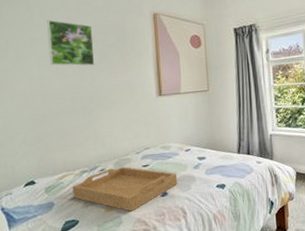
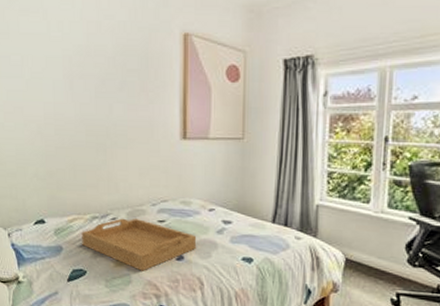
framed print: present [47,19,95,66] -> none [64,34,113,95]

